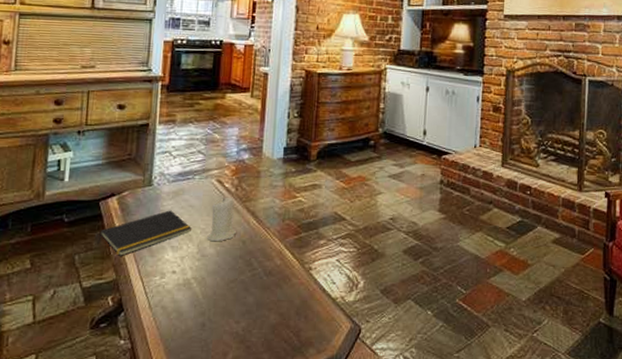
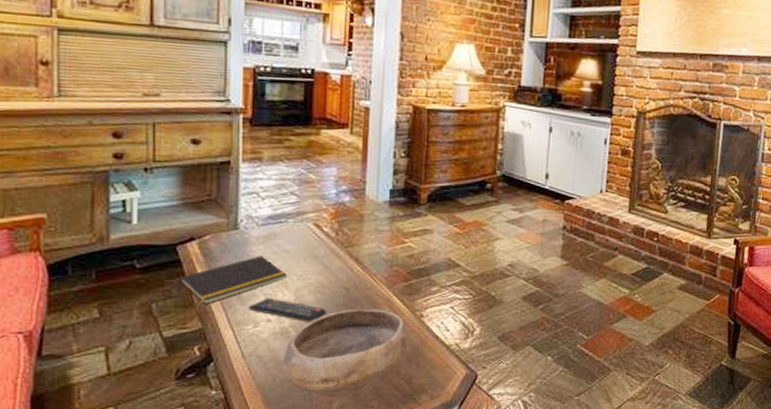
remote control: none [156,250,225,274] -> present [248,297,326,322]
bowl: none [183,261,297,349] -> present [281,308,407,397]
candle: present [207,197,237,242] -> none [305,242,339,289]

